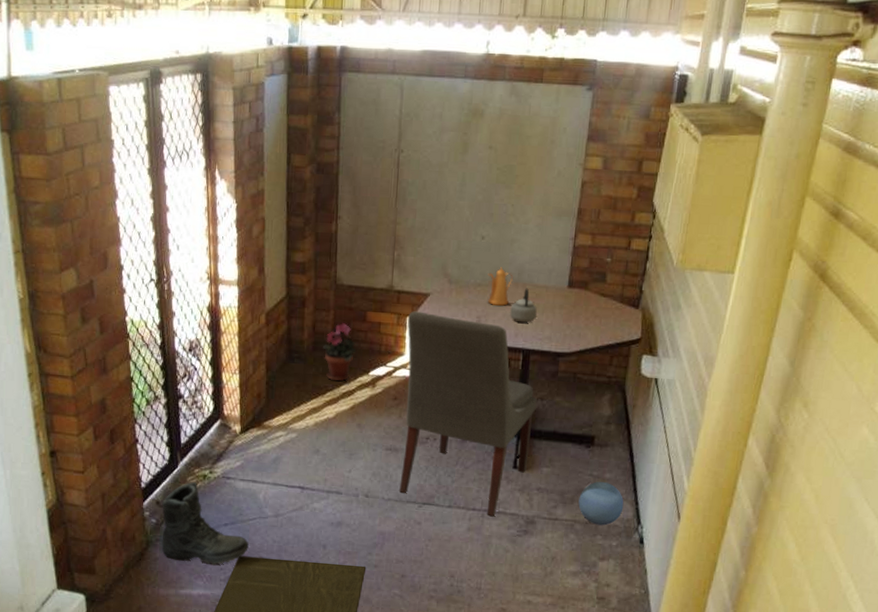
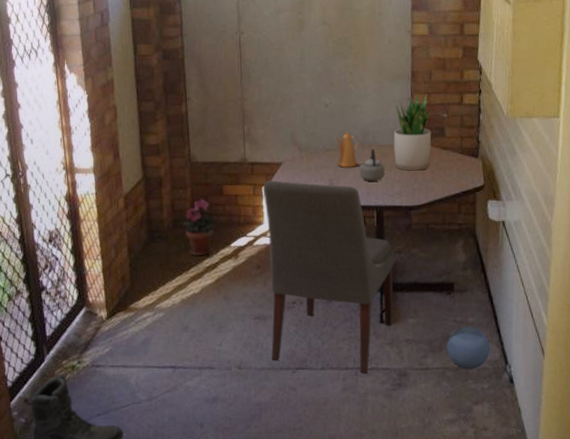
planter: none [548,234,595,316] -> present [393,94,432,171]

